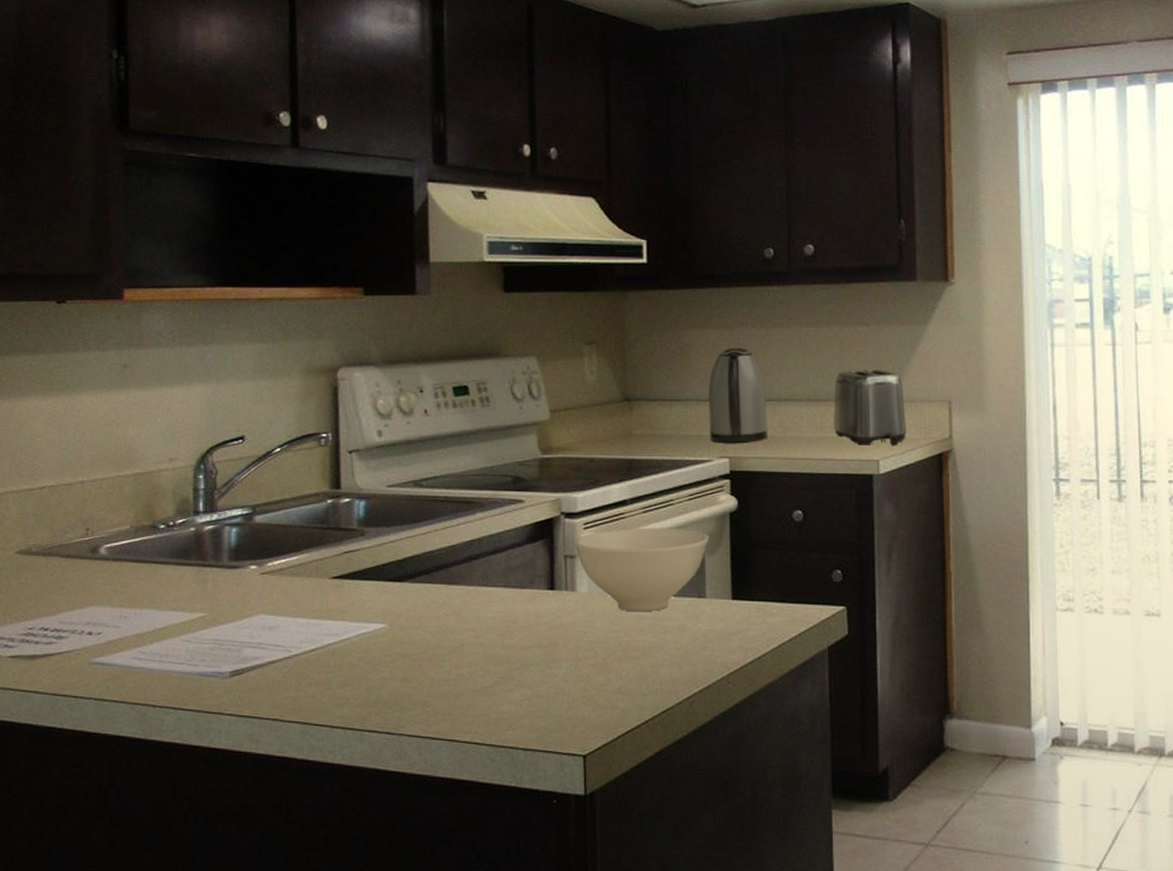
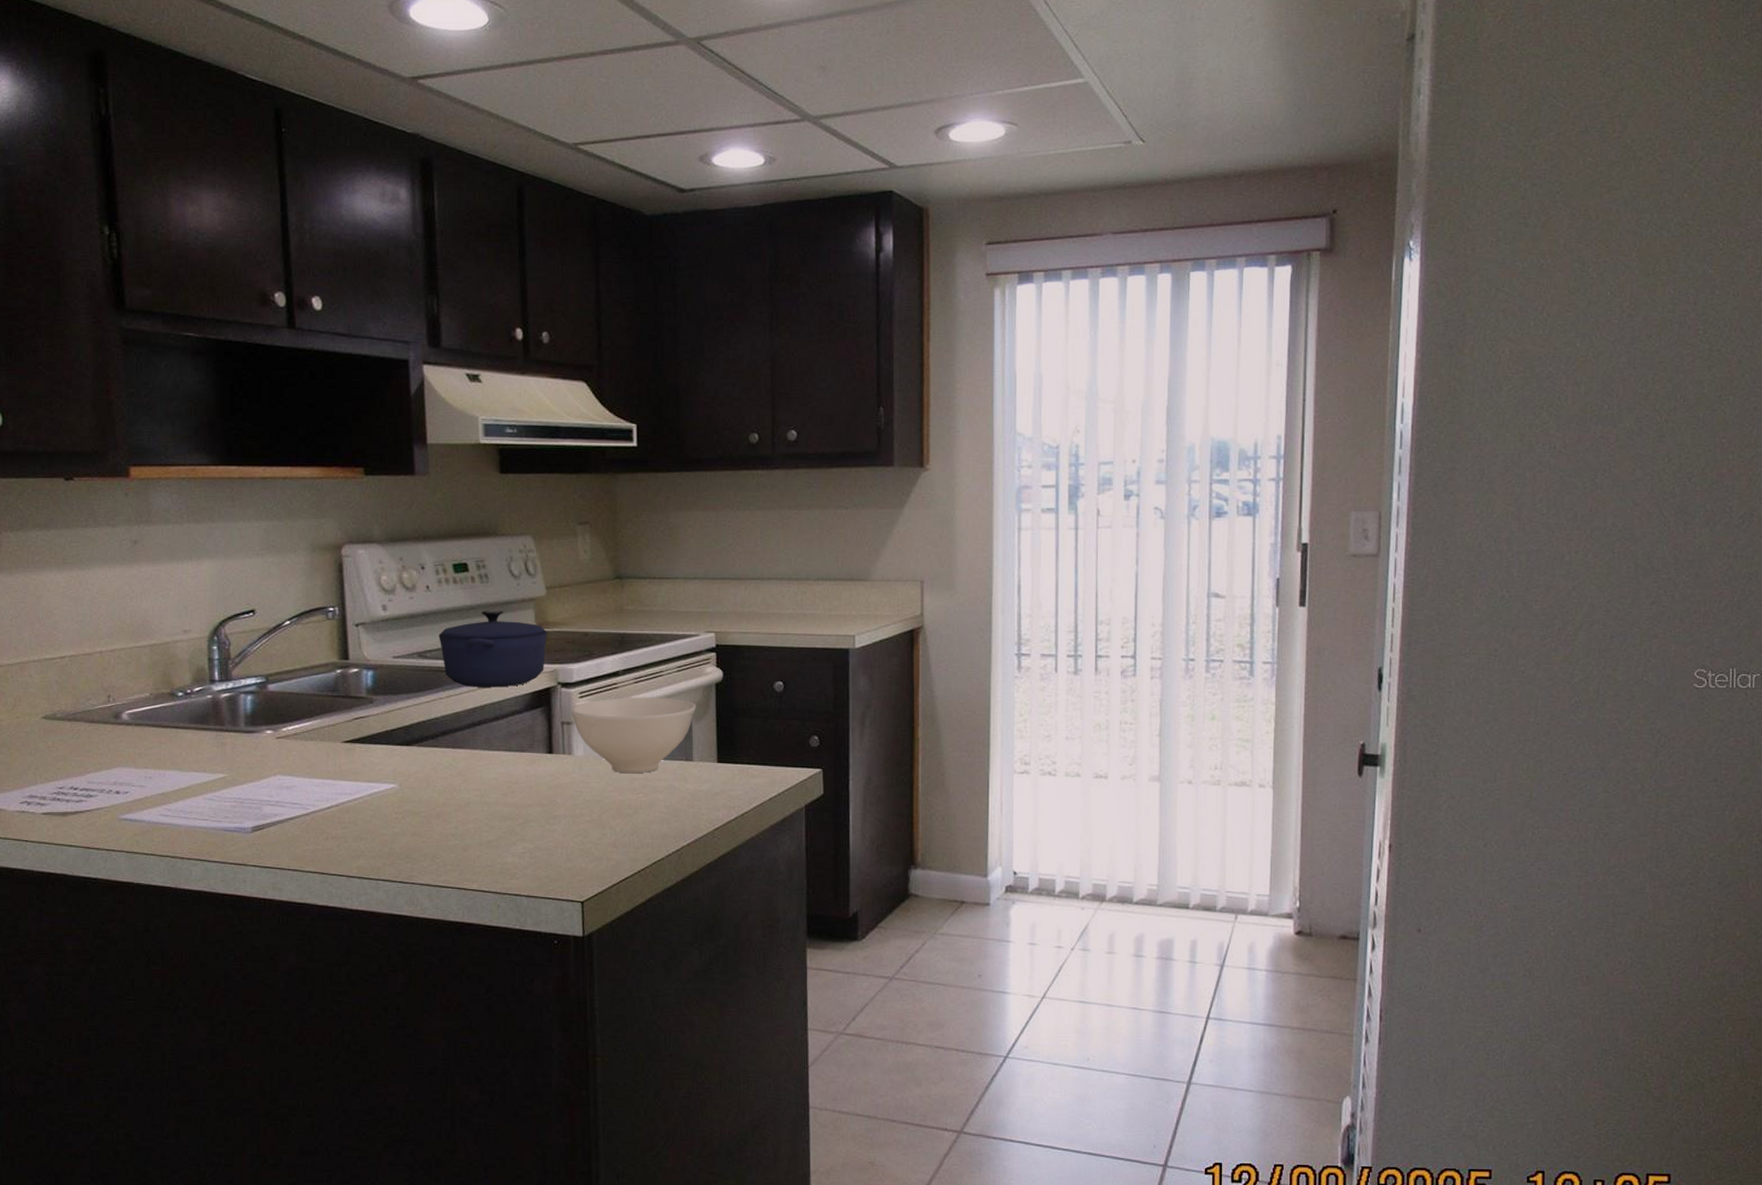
cooking pot: none [436,434,550,518] -> present [439,609,547,687]
kettle: present [709,348,767,443] -> none [696,529,751,619]
toaster: present [834,370,906,445] -> none [813,551,881,622]

